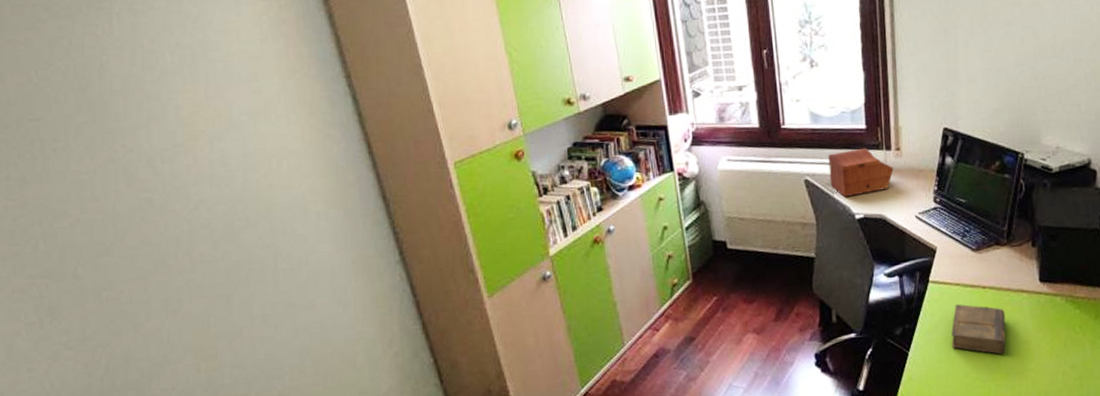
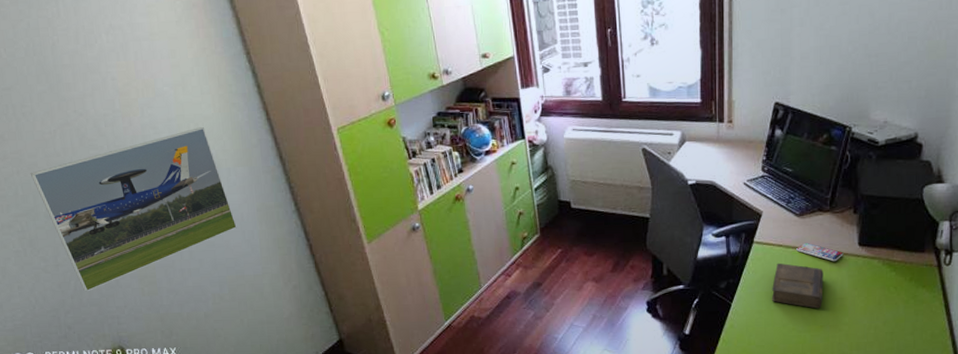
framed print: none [57,163,327,372] -> present [30,127,238,292]
sewing box: present [828,148,894,198] -> none [665,120,725,165]
smartphone: none [975,280,1025,301] -> present [796,242,844,262]

